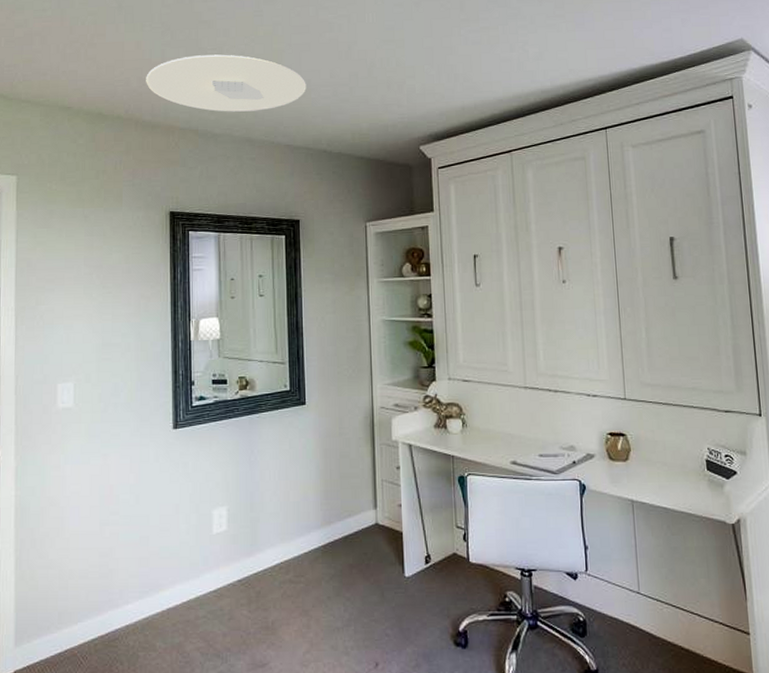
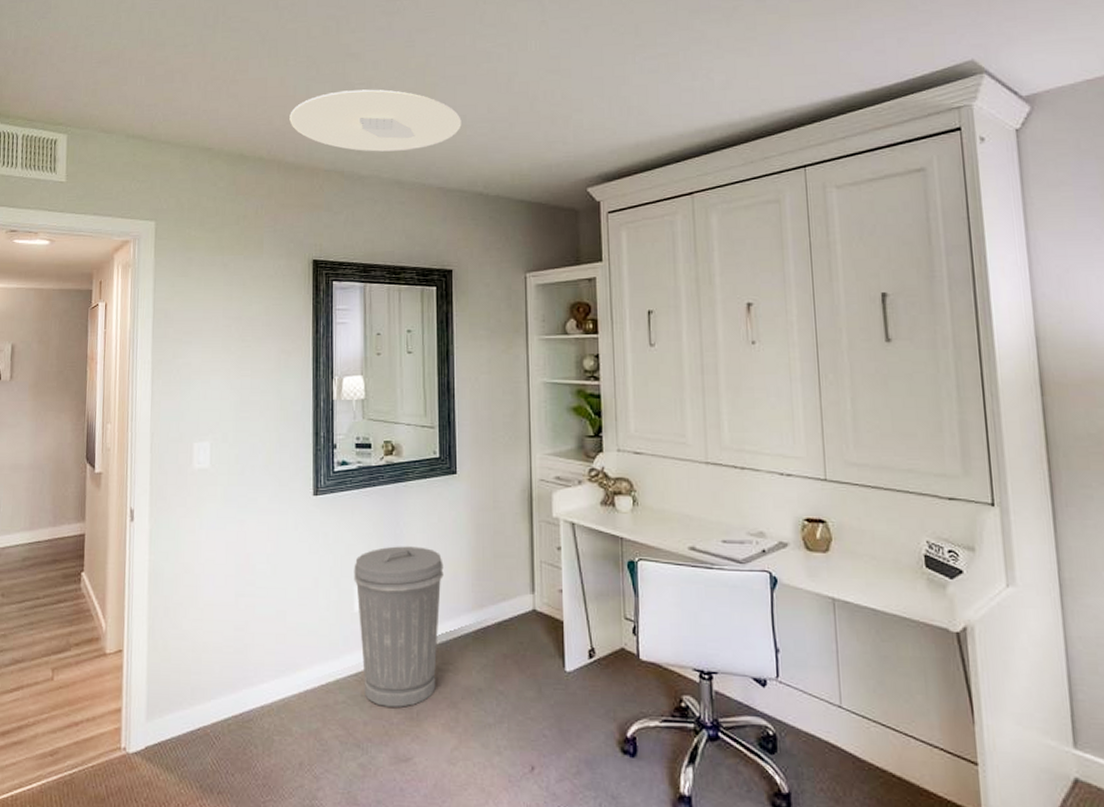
trash can: none [212,472,295,618] -> present [354,546,444,707]

